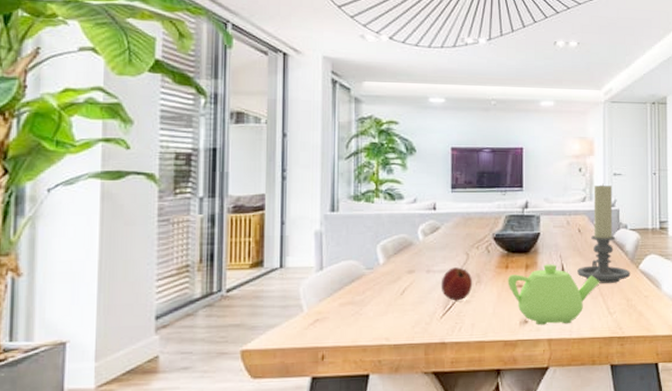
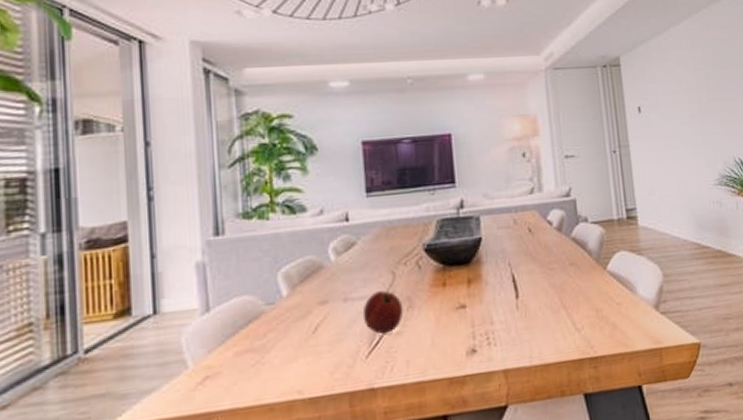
teapot: present [507,264,599,325] -> none [446,274,560,354]
candle holder: present [577,183,631,283] -> none [532,169,598,293]

